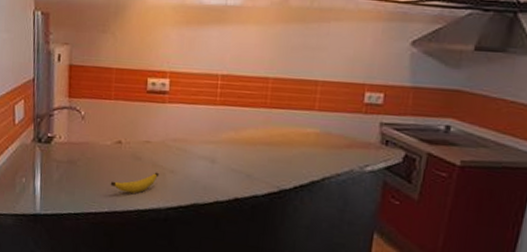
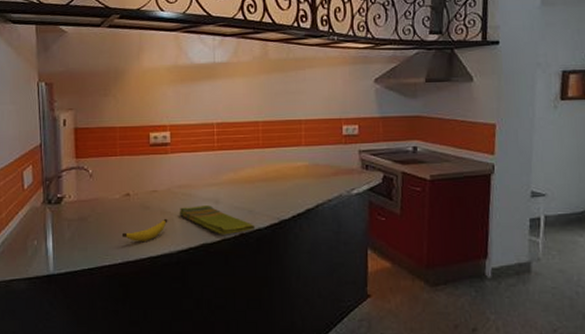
dish towel: none [171,162,253,198] -> present [179,205,256,235]

